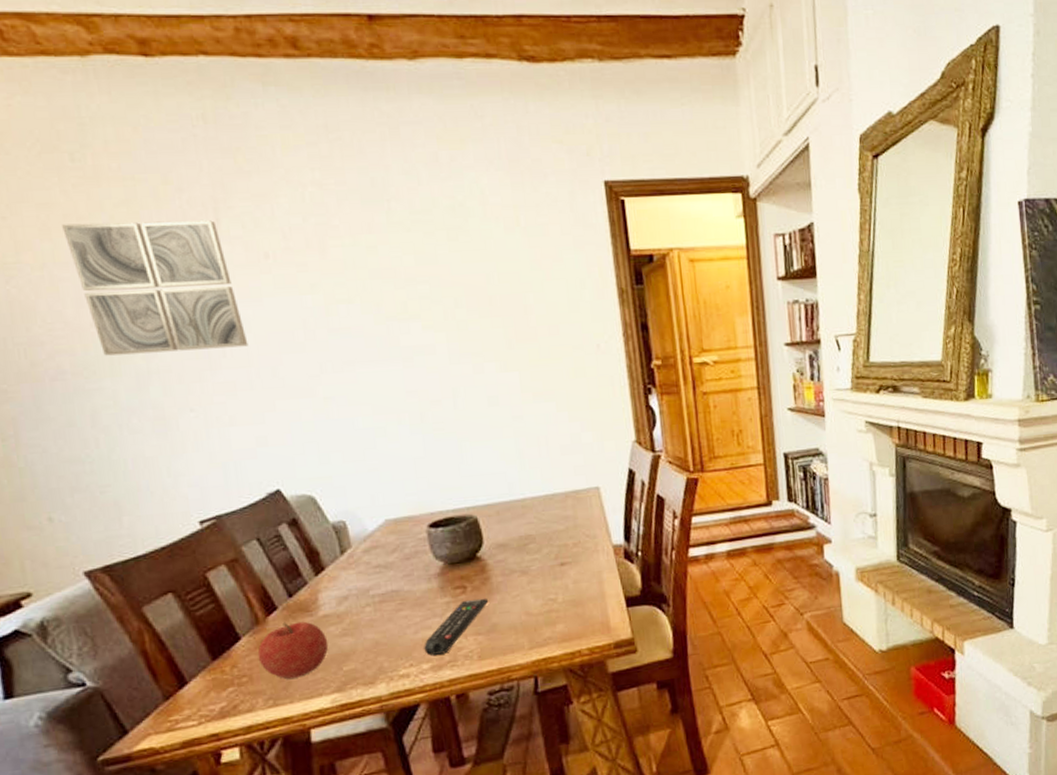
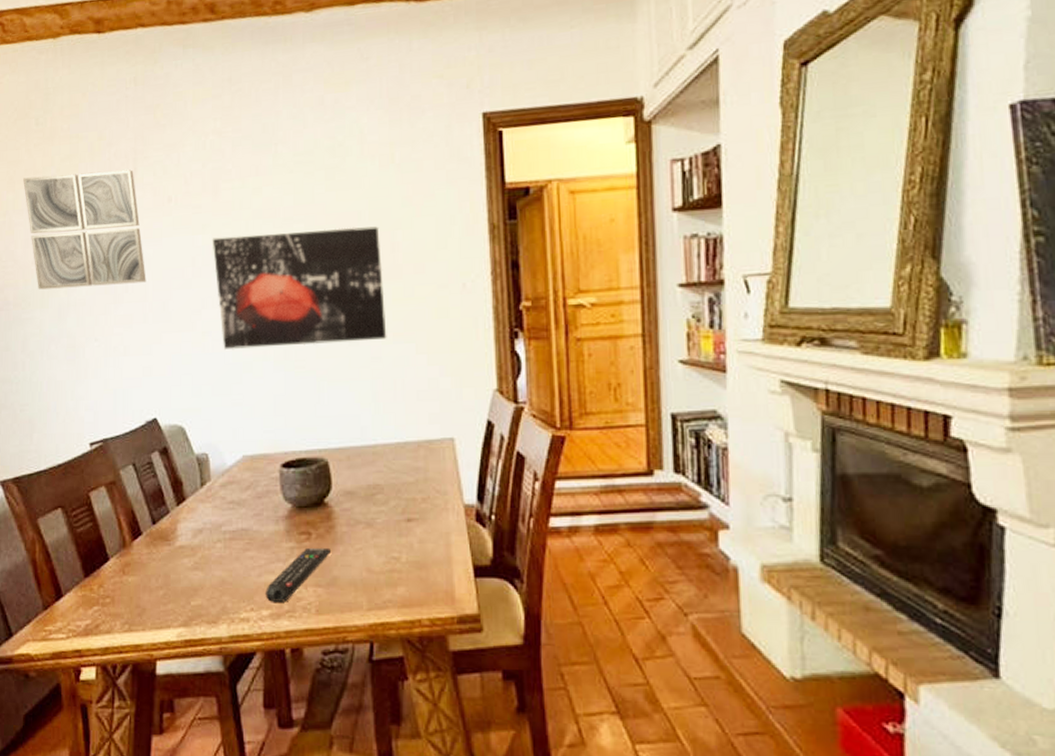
fruit: present [257,621,329,679] -> none [121,548,181,606]
wall art: none [324,289,527,415] -> present [212,226,387,350]

